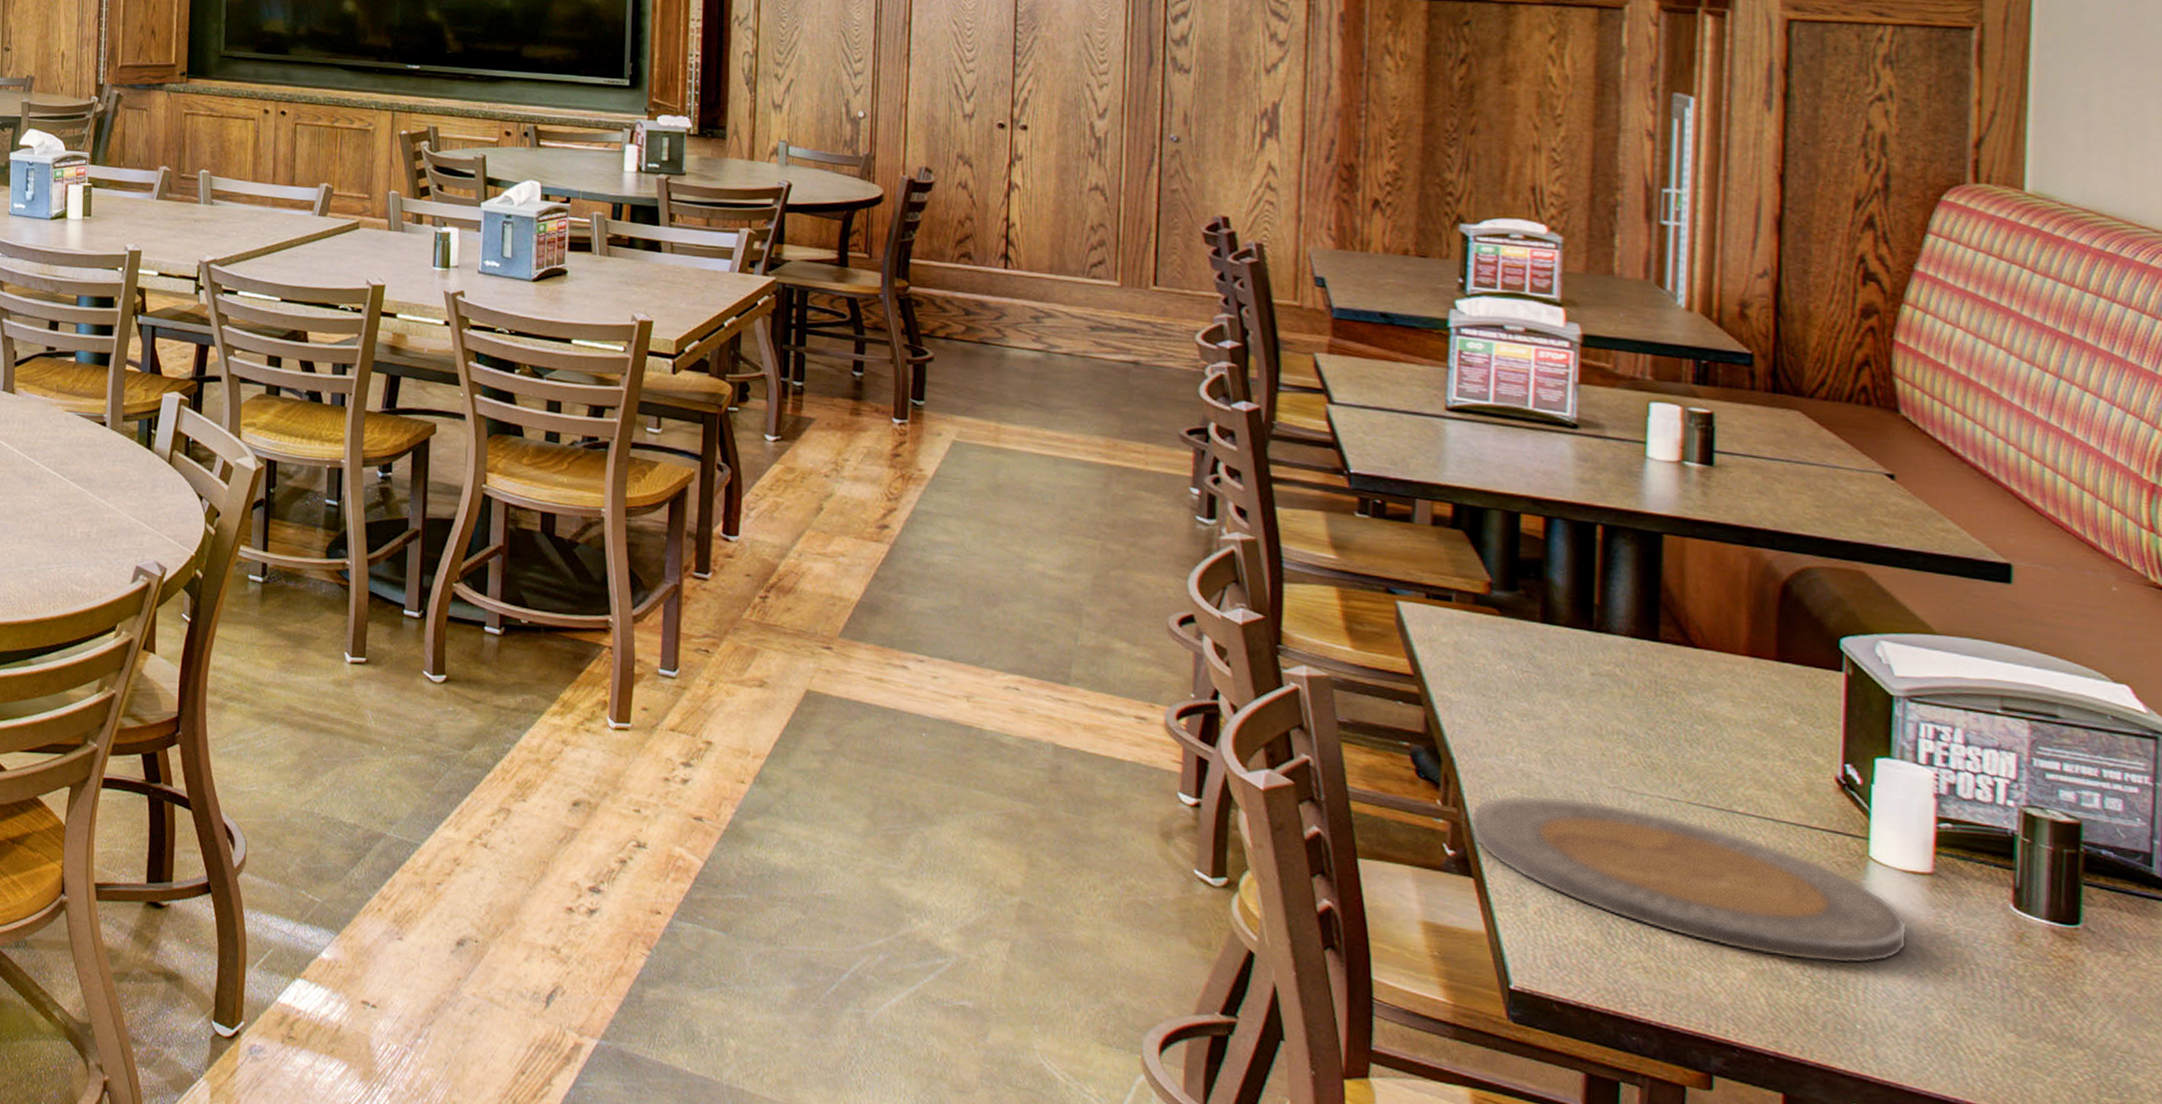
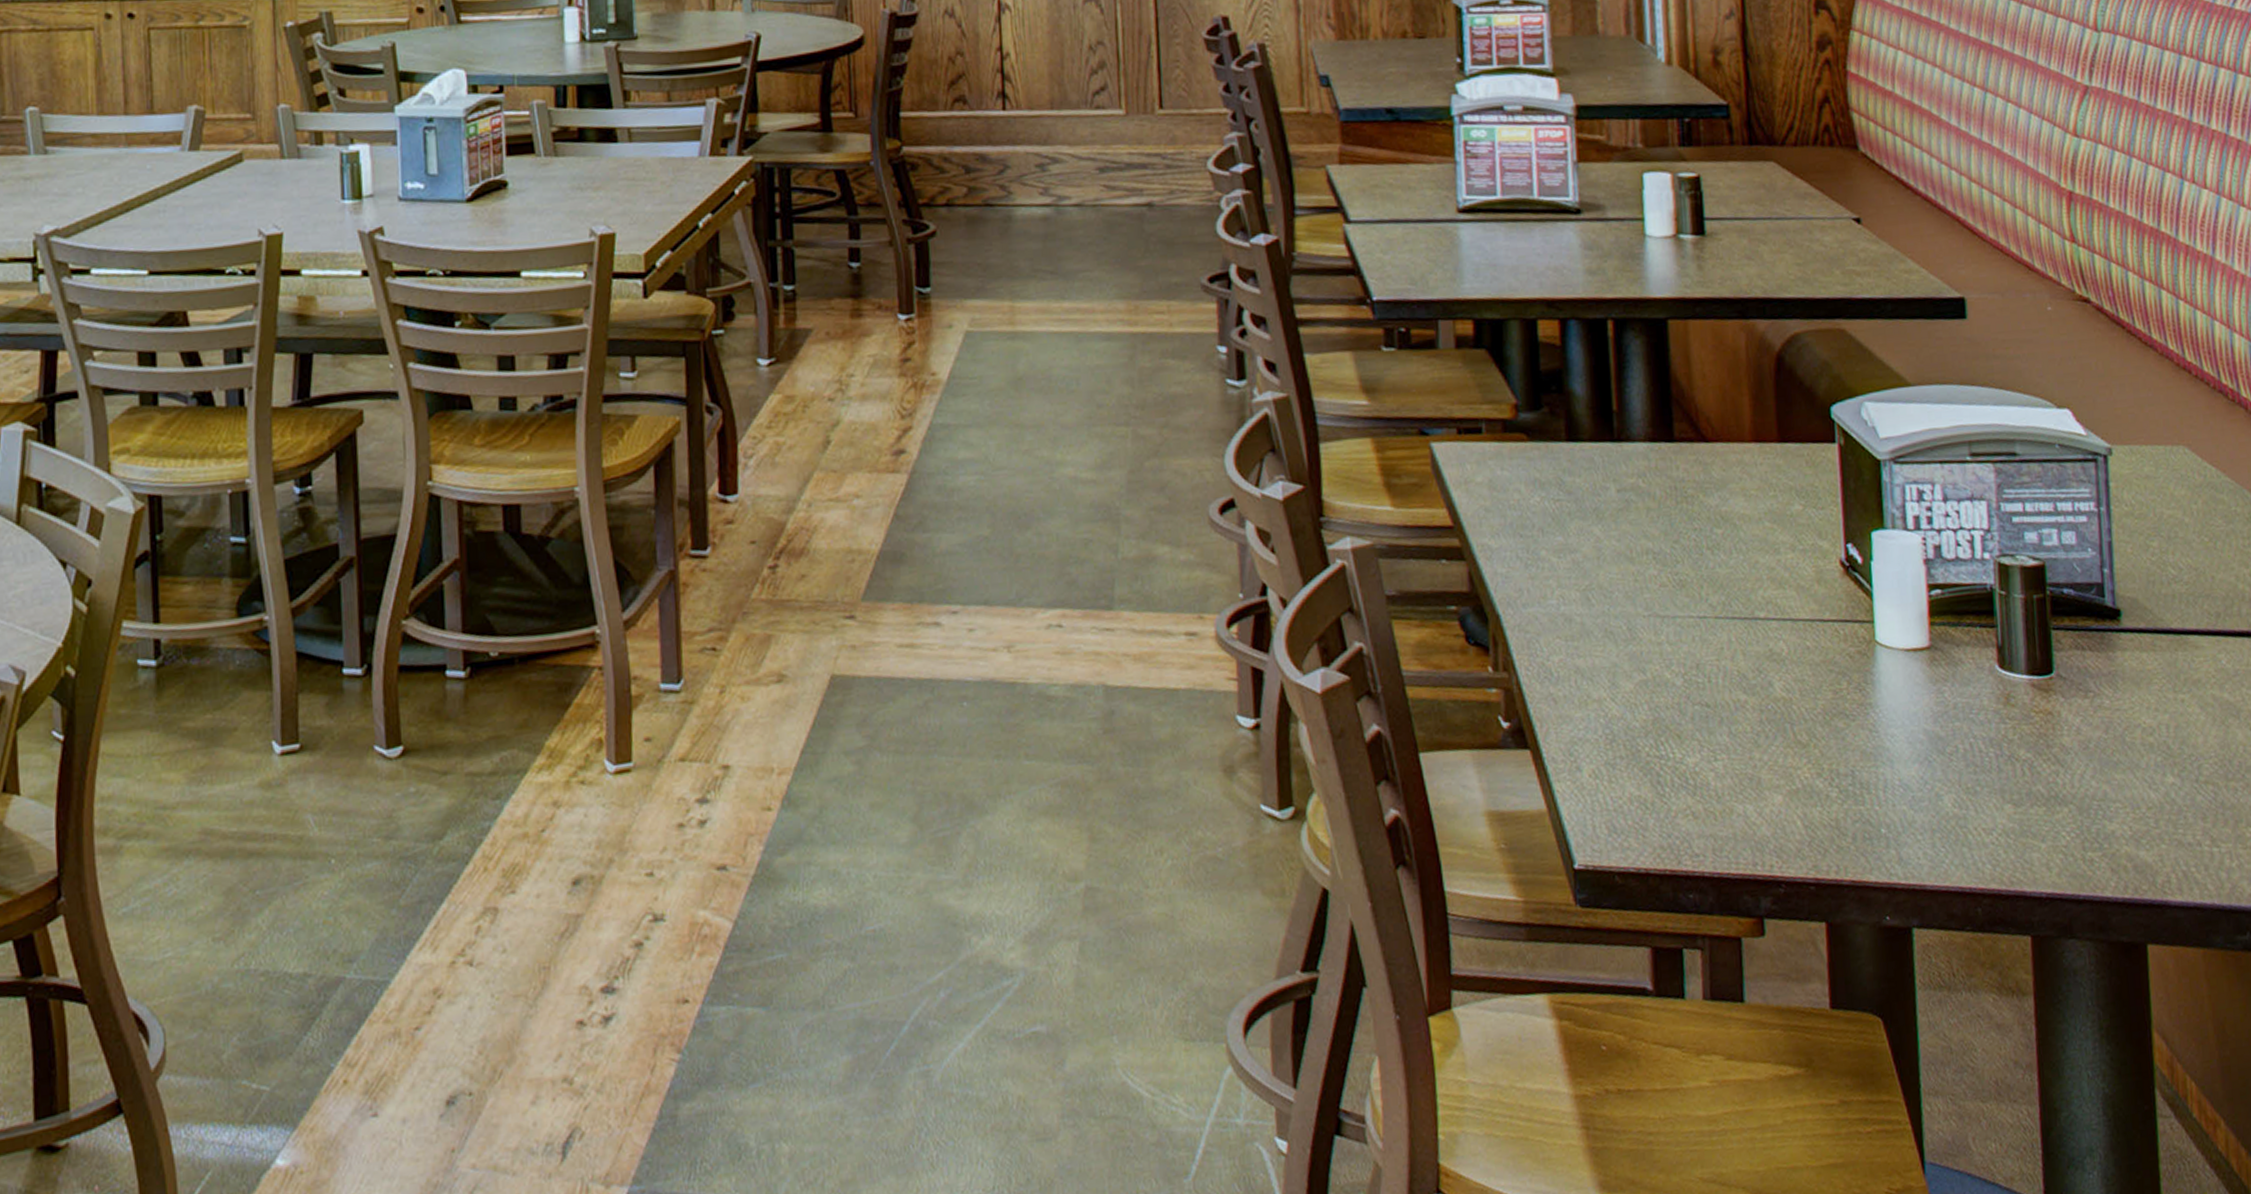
plate: present [1471,794,1908,965] -> none [1521,634,1916,773]

